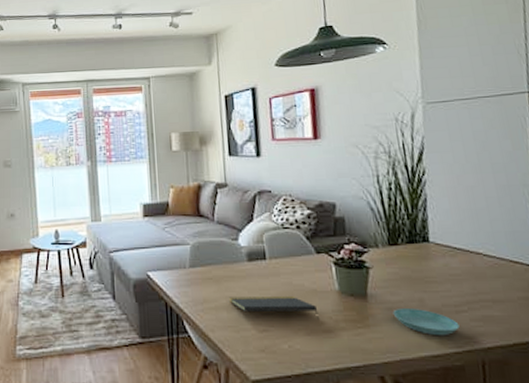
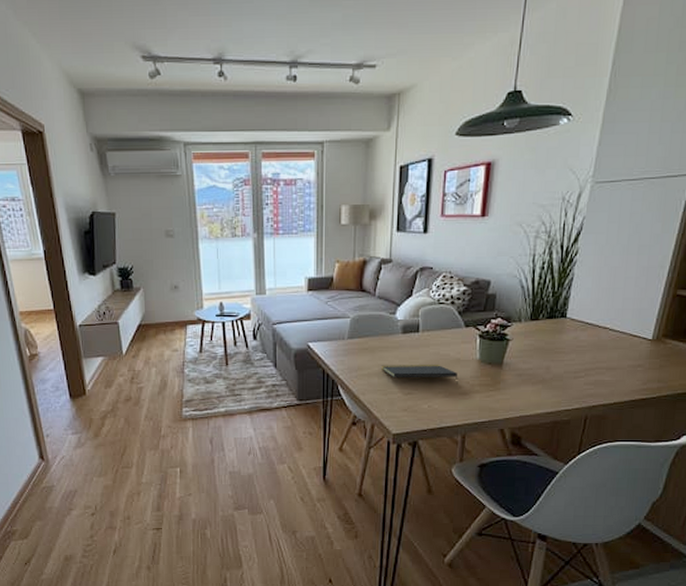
saucer: present [392,309,460,336] -> none [521,375,574,397]

